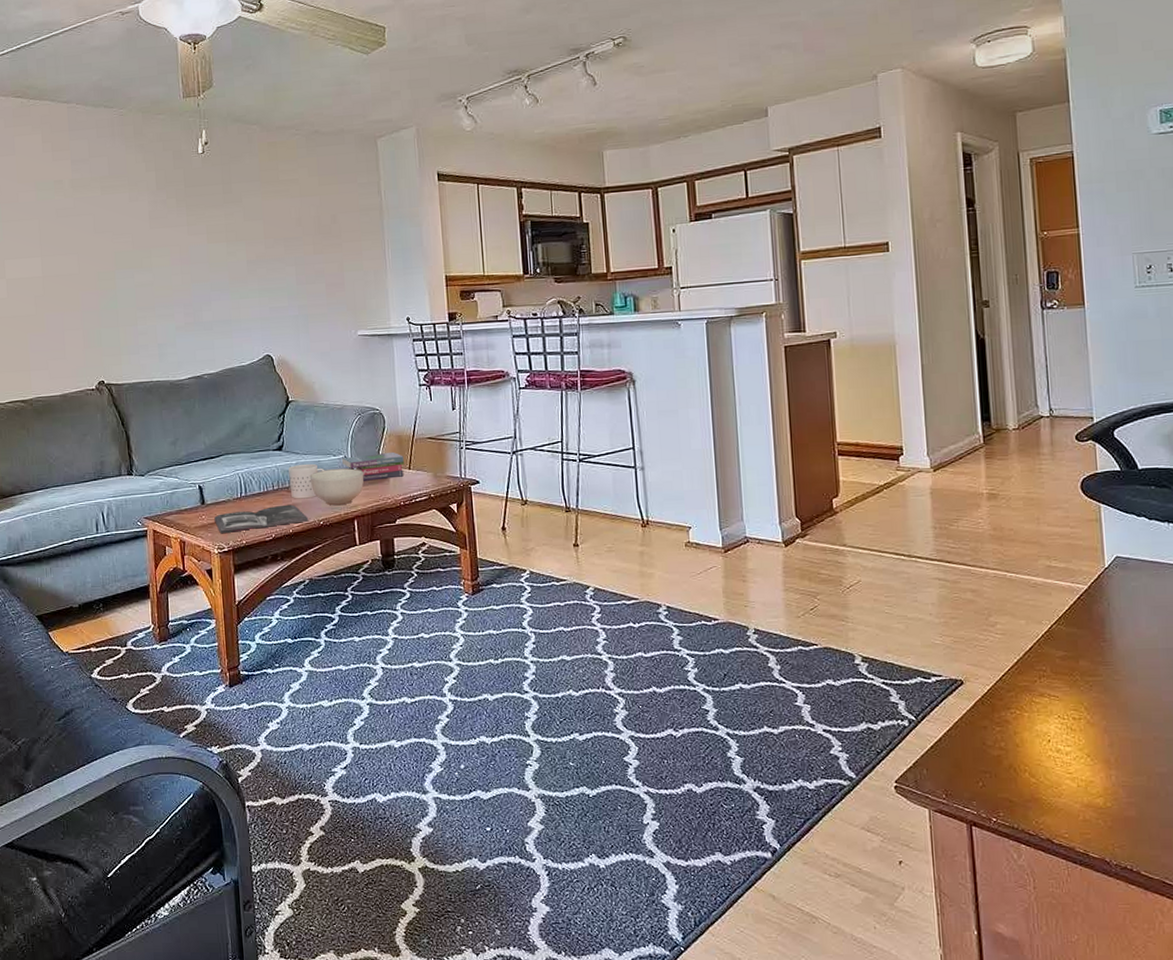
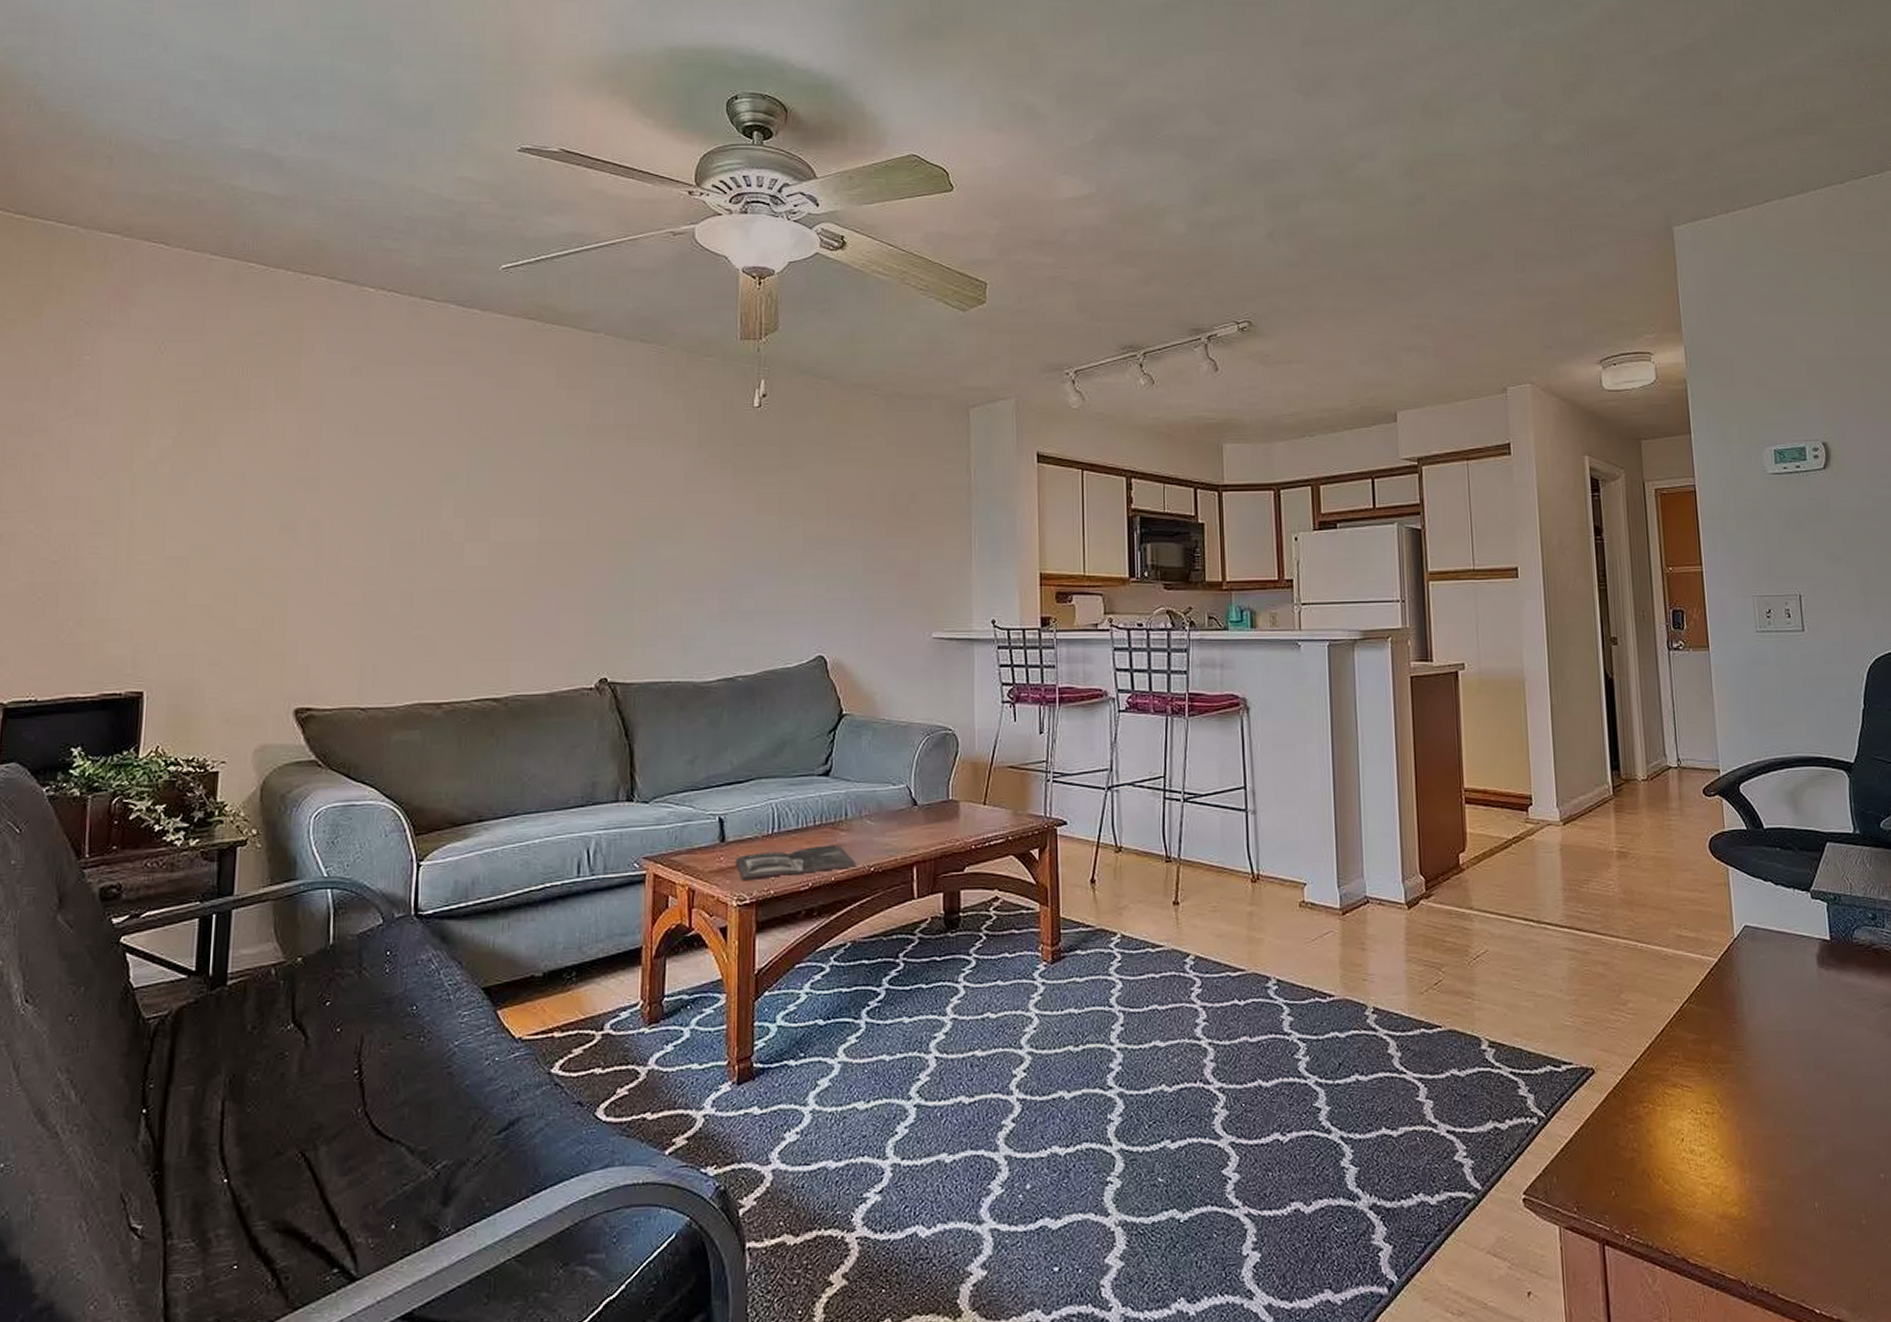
mug: present [288,463,325,499] -> none [835,793,881,838]
bowl: present [309,468,364,506] -> none [861,801,929,848]
books: present [342,451,404,481] -> none [903,782,978,818]

